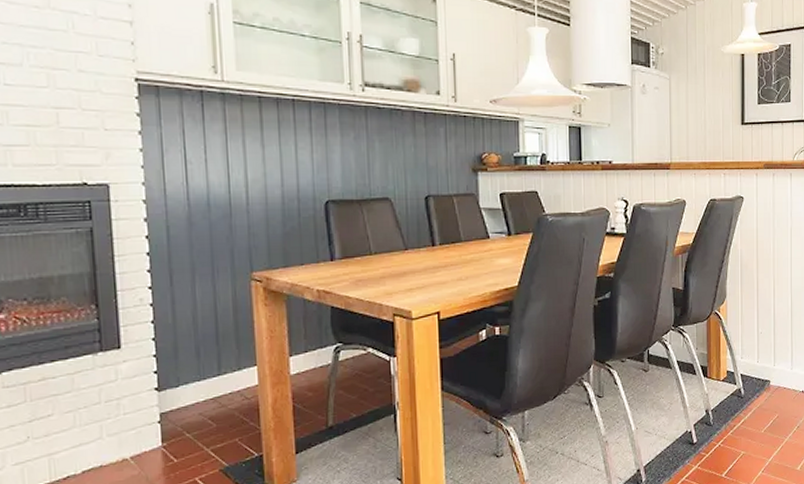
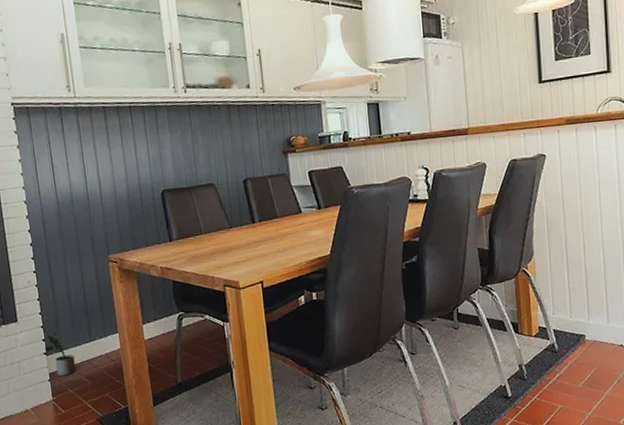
potted plant: none [156,362,197,418] -> present [44,332,76,377]

